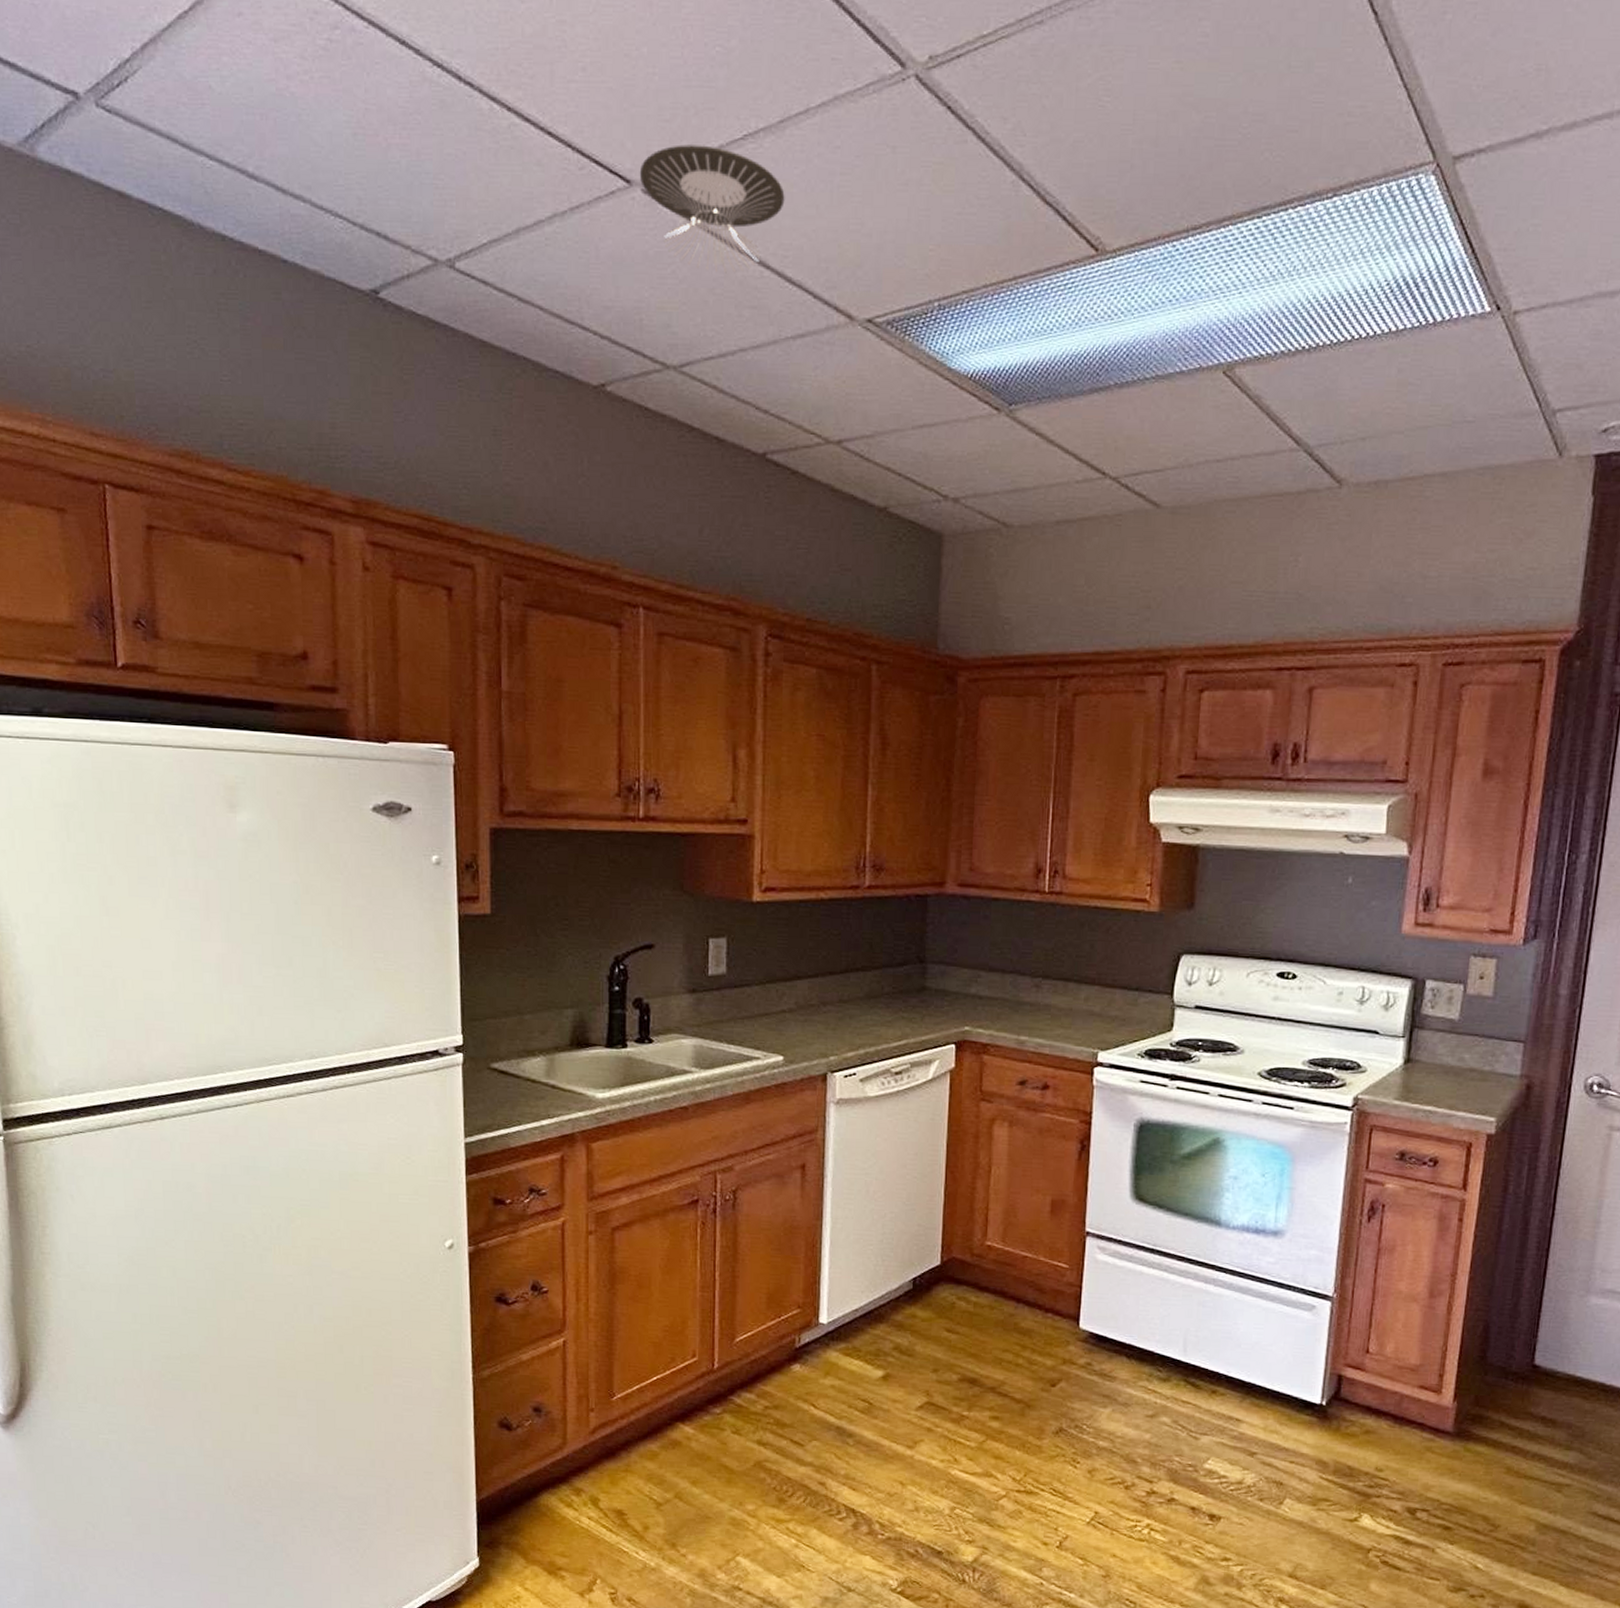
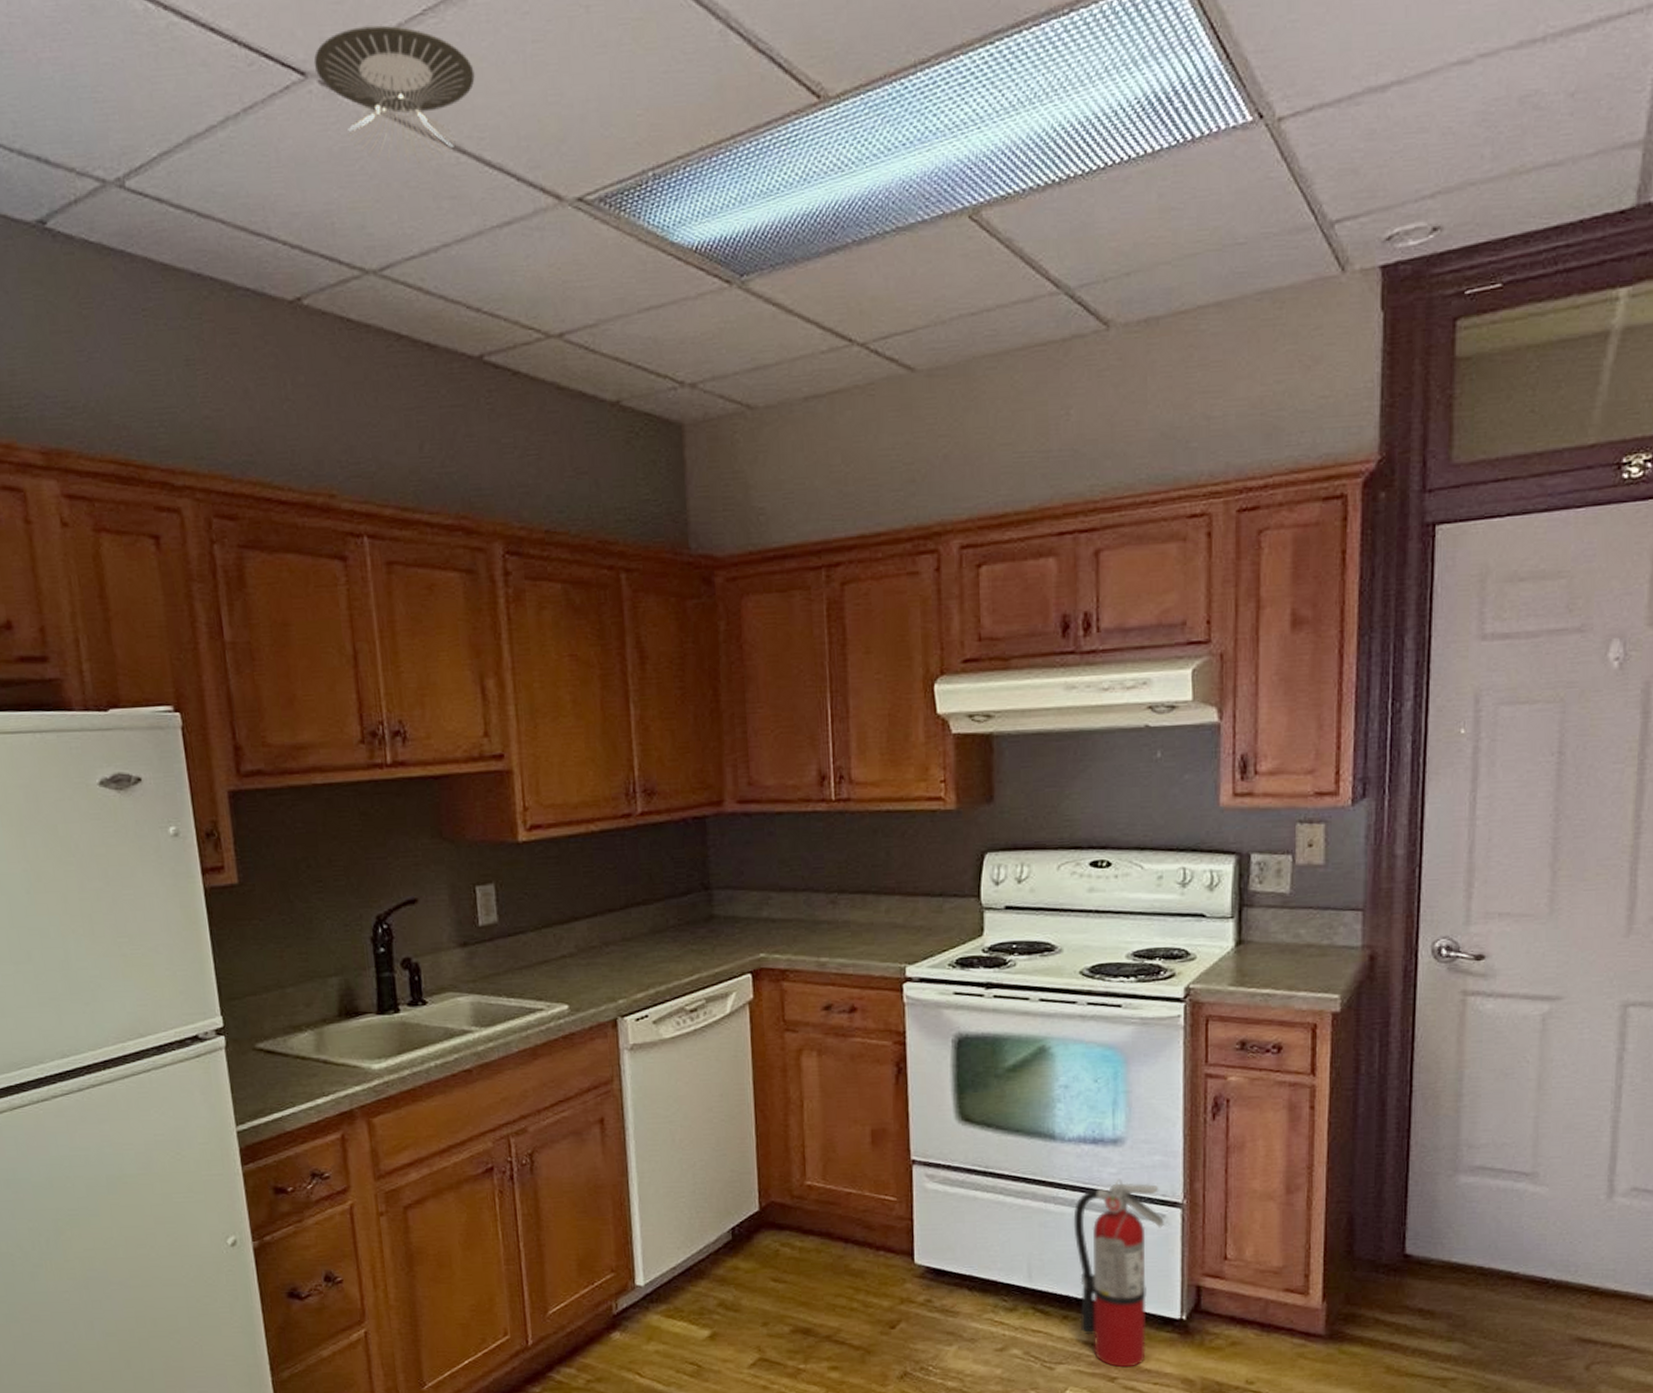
fire extinguisher: none [1226,1268,1314,1445] -> present [1073,1179,1164,1368]

